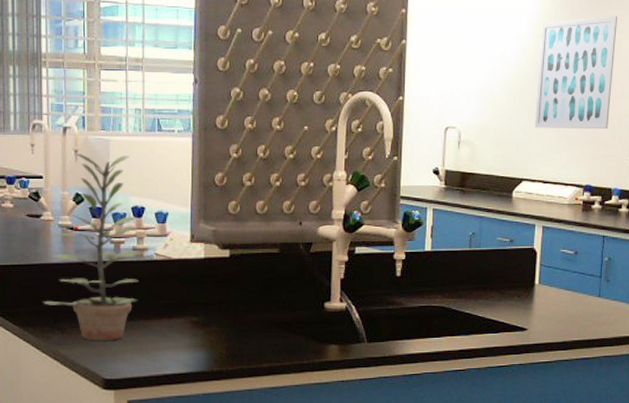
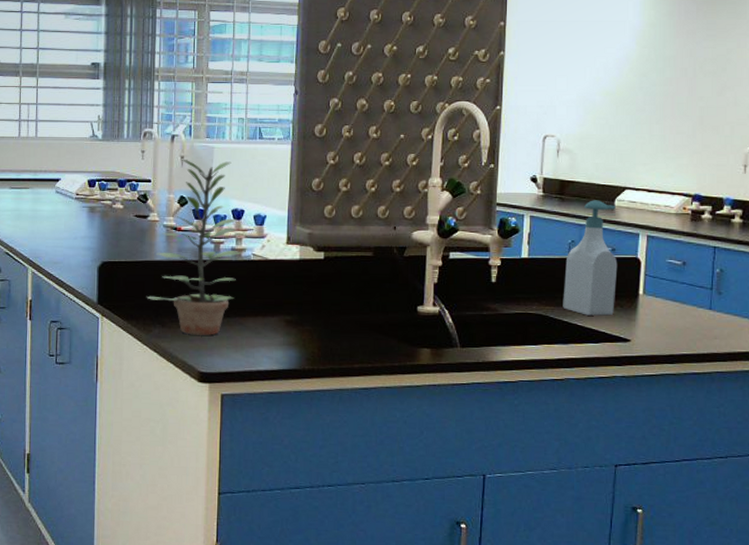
soap bottle: none [464,192,516,306] -> present [563,200,618,316]
wall art: present [534,16,618,129] -> none [638,25,729,137]

